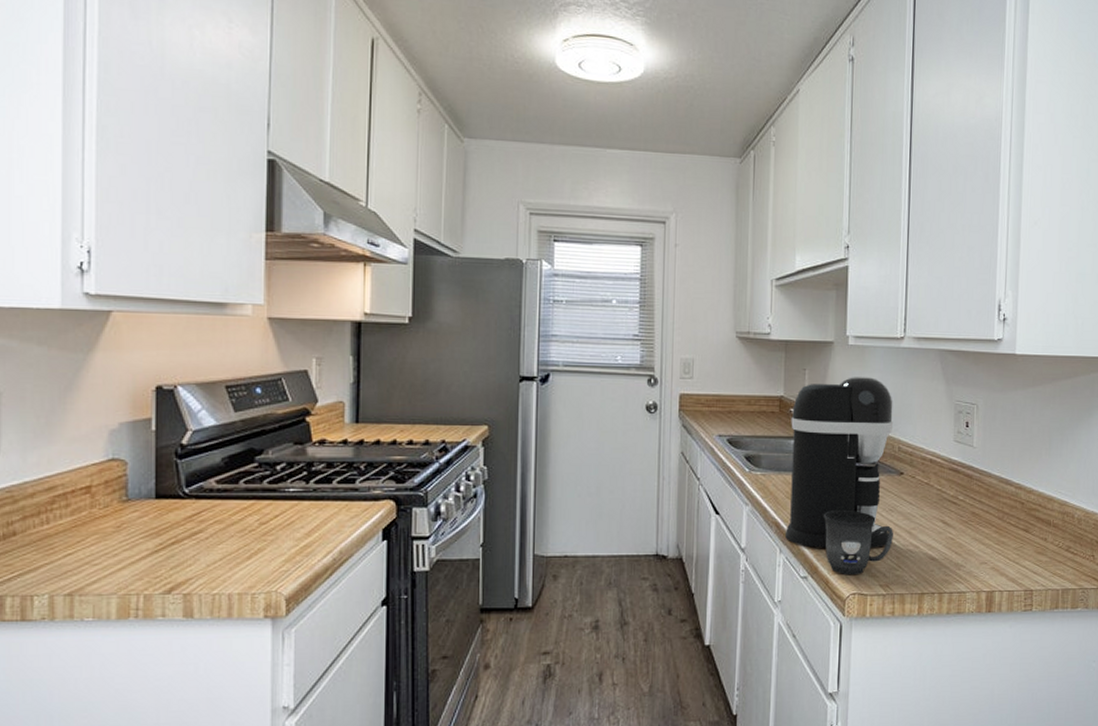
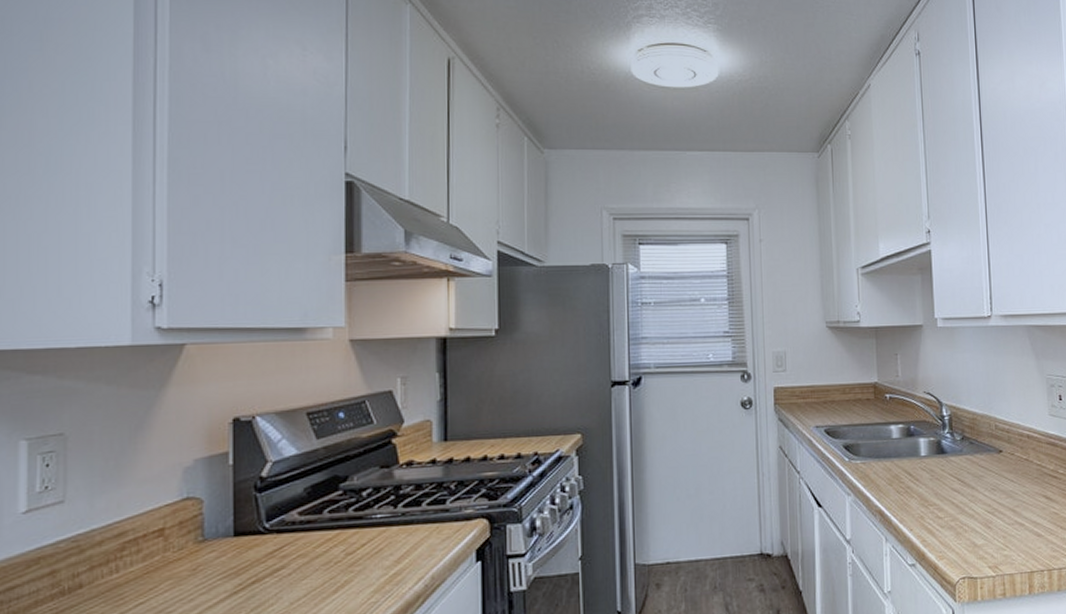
coffee maker: present [785,377,894,548] -> none [887,357,994,534]
mug: present [823,509,894,576] -> none [926,492,999,559]

